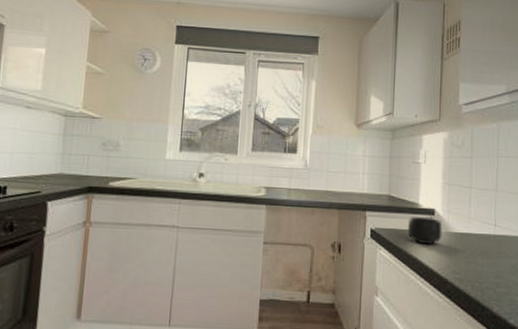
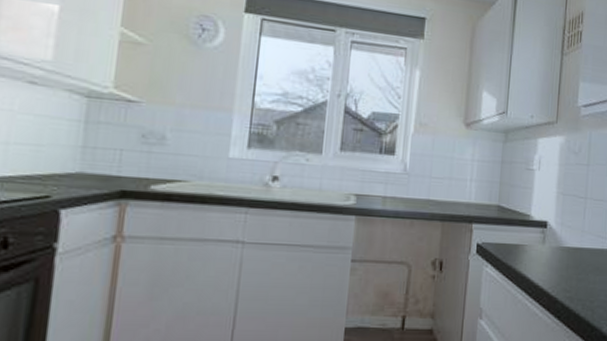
mug: present [407,216,442,245] -> none [517,229,555,261]

